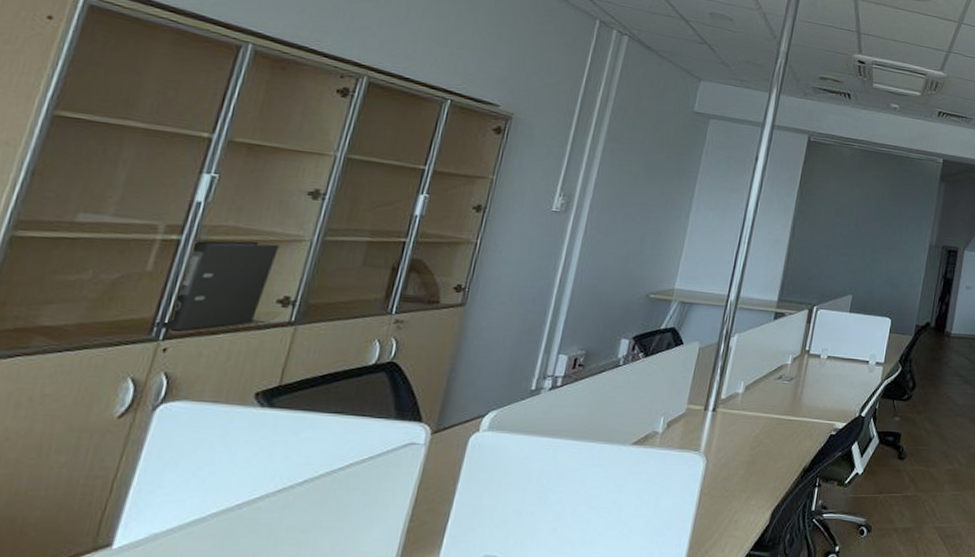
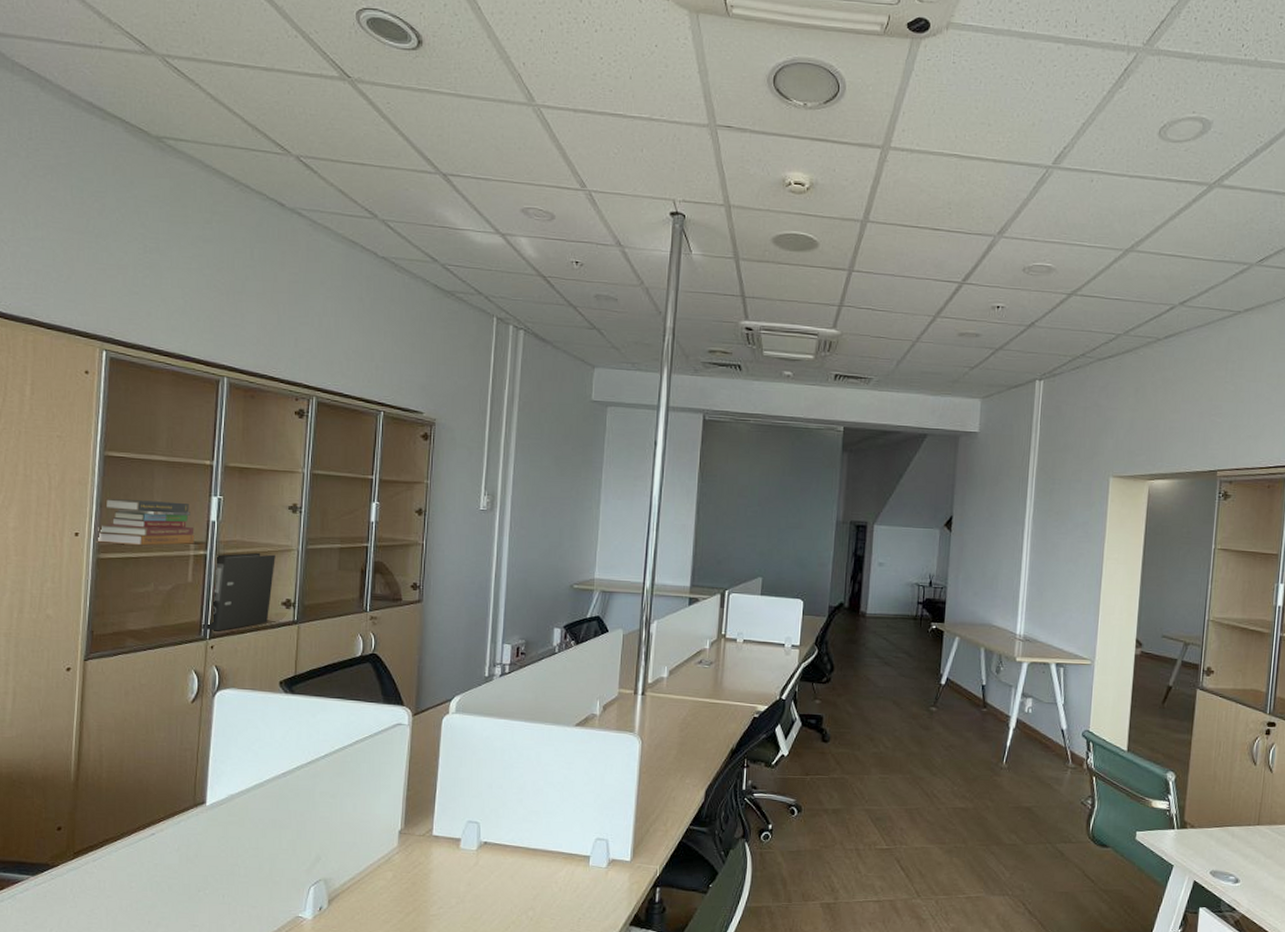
books: none [13,166,169,227] -> present [95,499,195,546]

